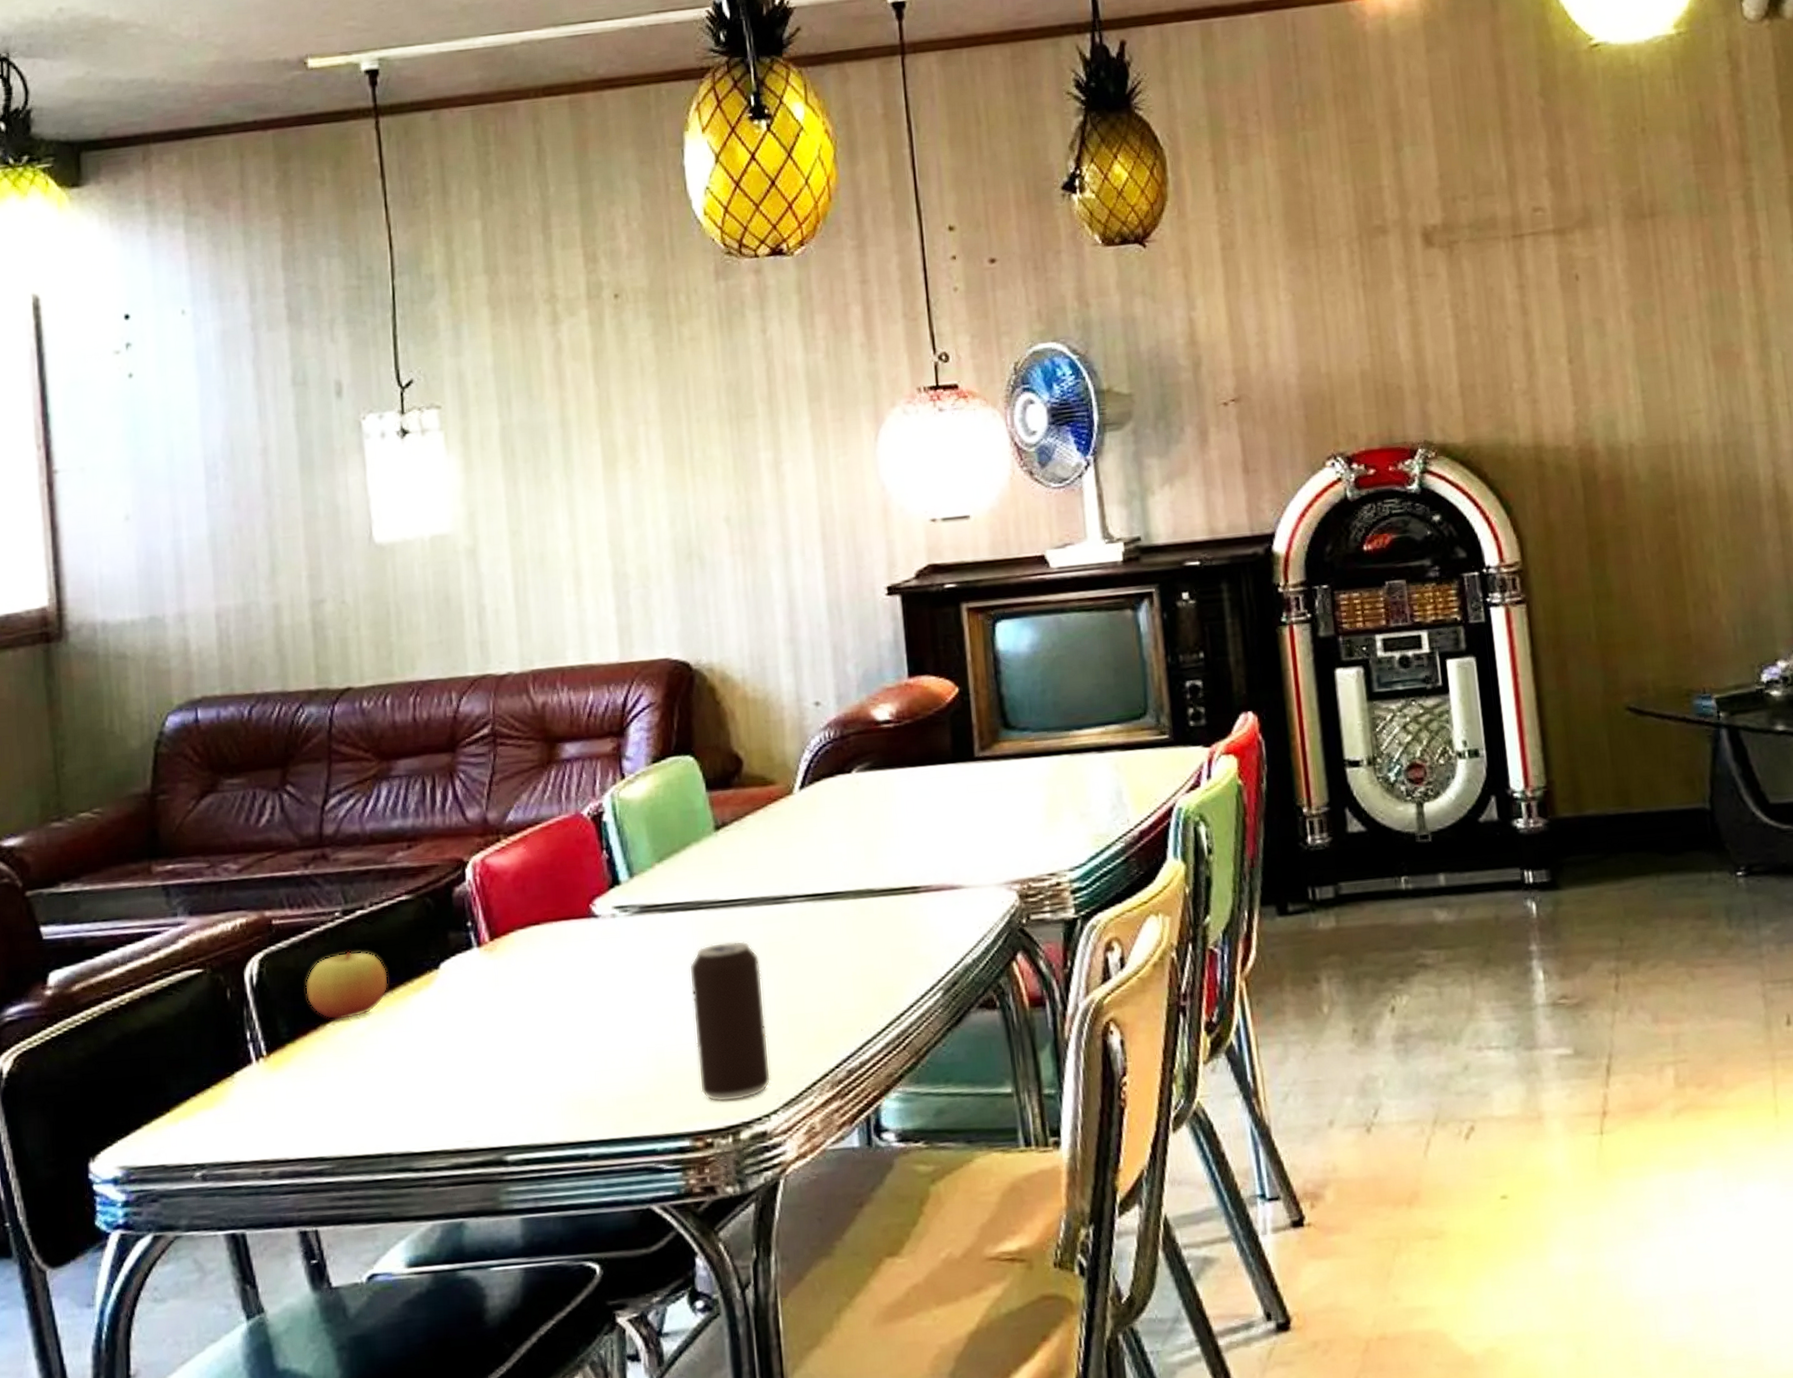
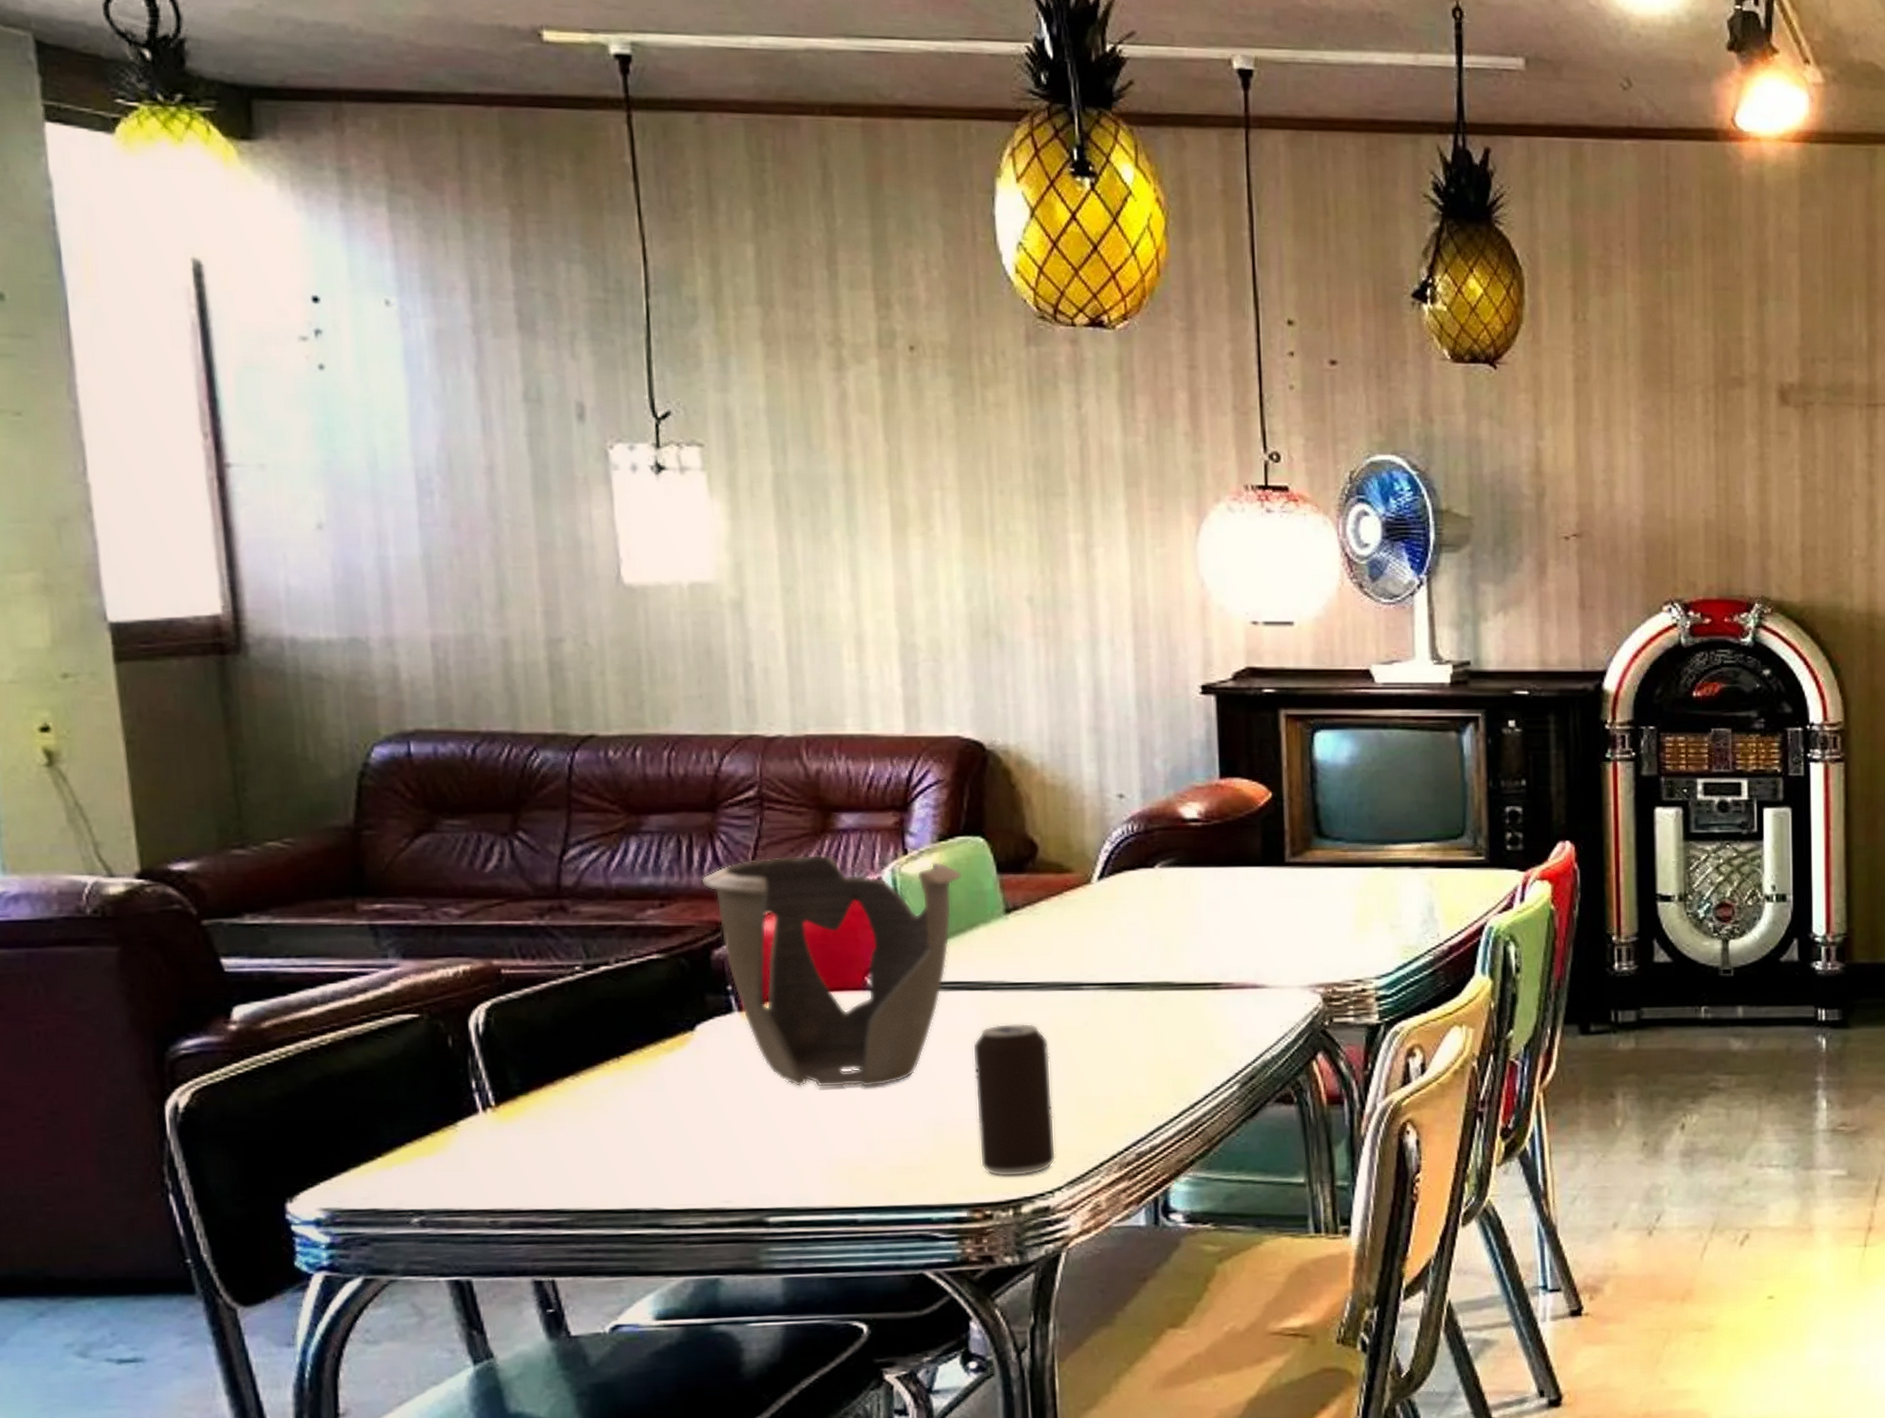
apple: present [305,950,388,1020] -> none [540,1006,636,1074]
decorative bowl: none [443,783,675,1020] -> present [701,854,963,1088]

